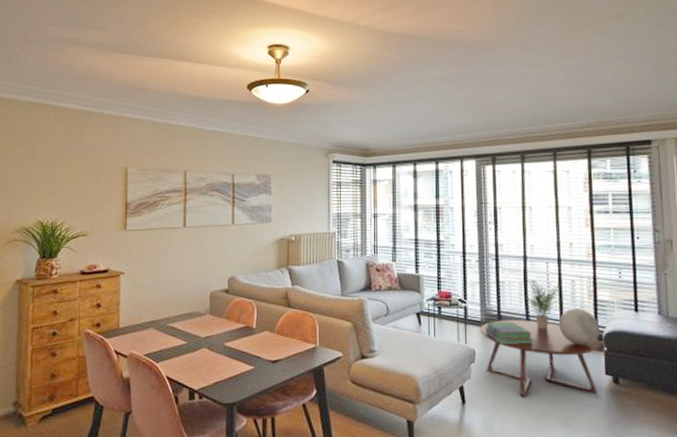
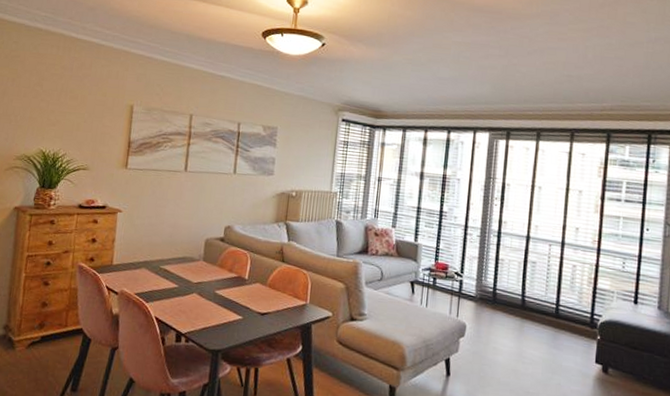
coffee table: present [480,320,601,398] -> none [473,297,595,381]
stack of books: present [484,321,534,344] -> none [478,298,527,325]
potted plant: present [518,281,562,329] -> none [517,262,562,312]
decorative sphere: present [558,308,600,346] -> none [554,293,596,333]

